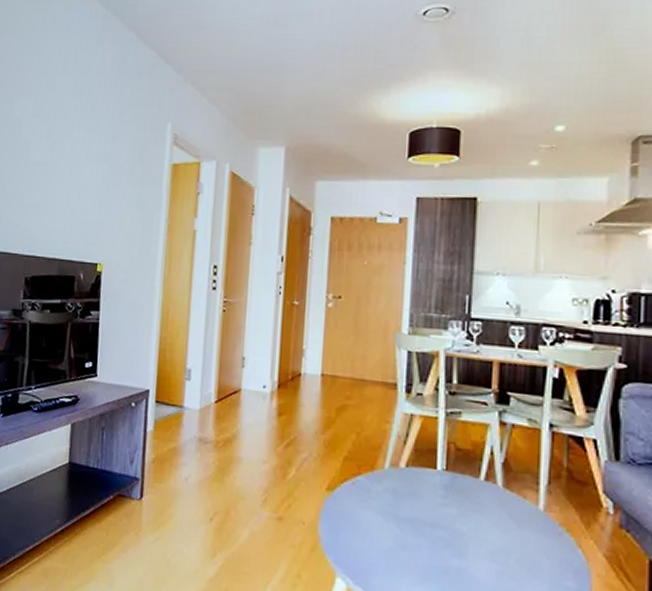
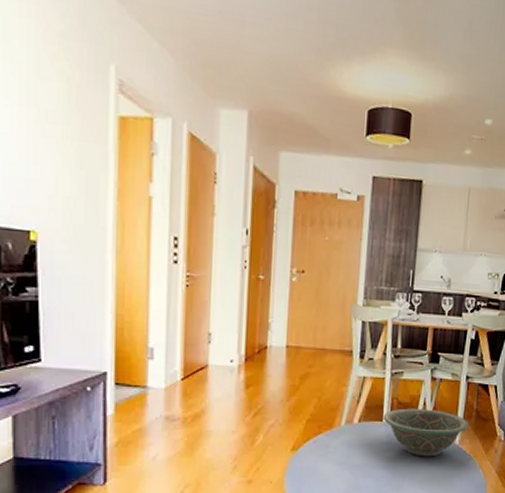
decorative bowl: none [437,456,558,523] -> present [383,408,469,457]

